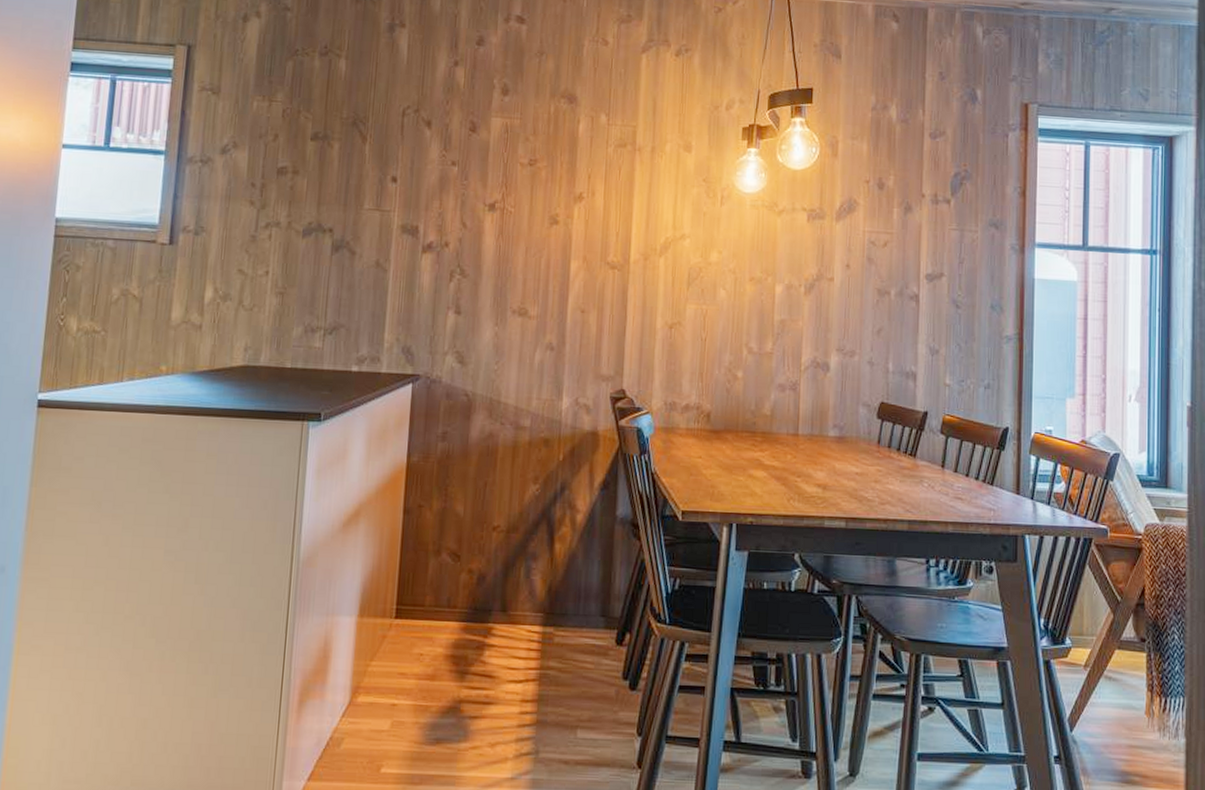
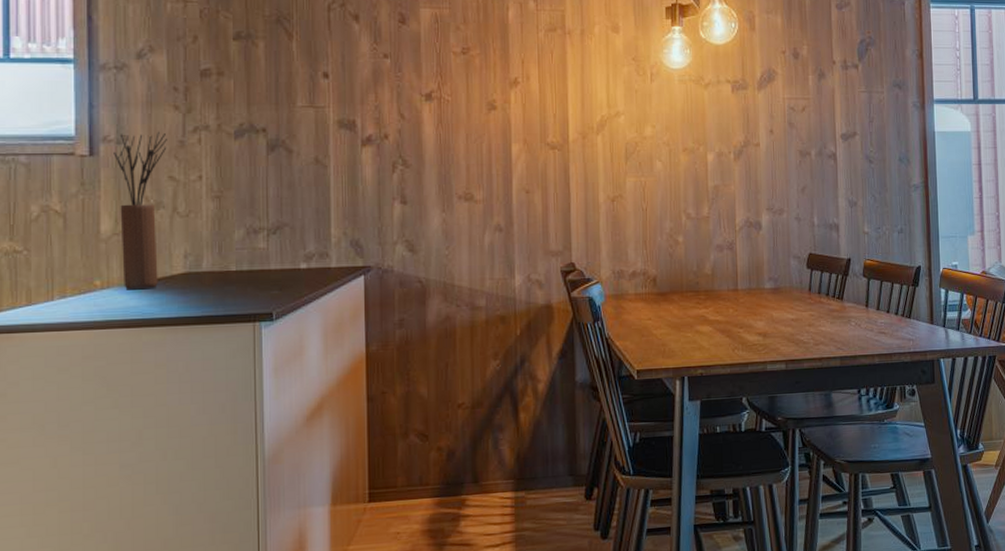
vase: none [187,225,240,379] -> present [113,131,167,290]

